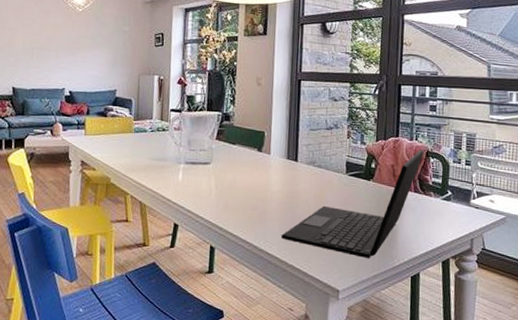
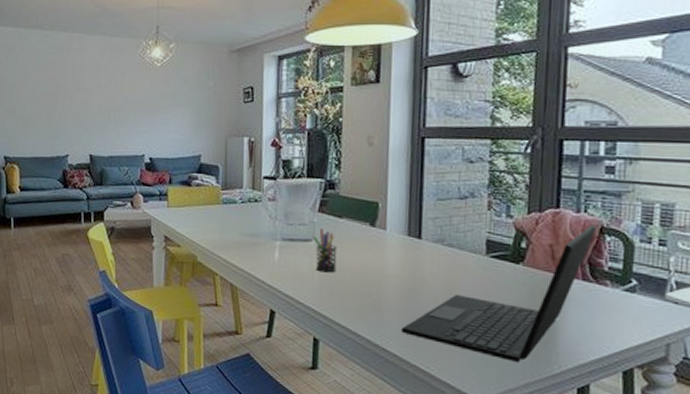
pen holder: none [211,153,231,191] -> present [312,228,337,273]

